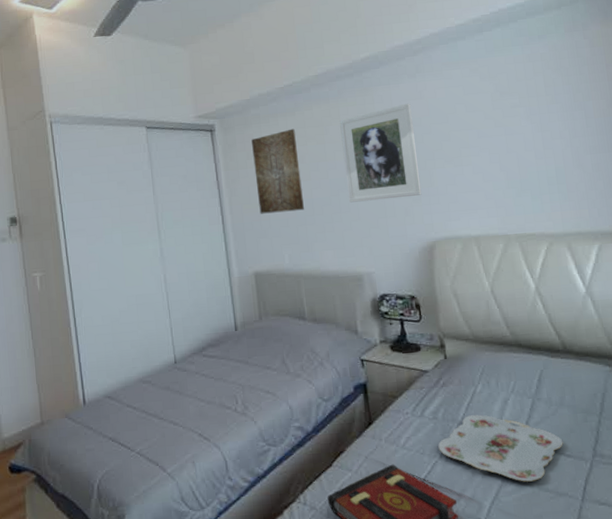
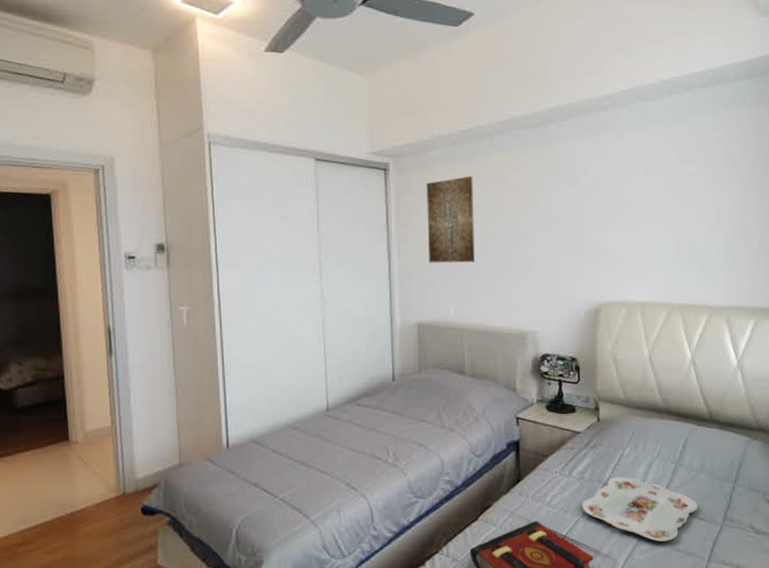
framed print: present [340,103,422,203] -> none [520,161,594,259]

